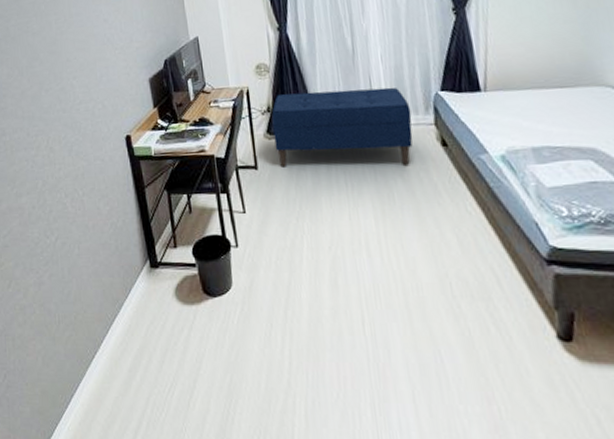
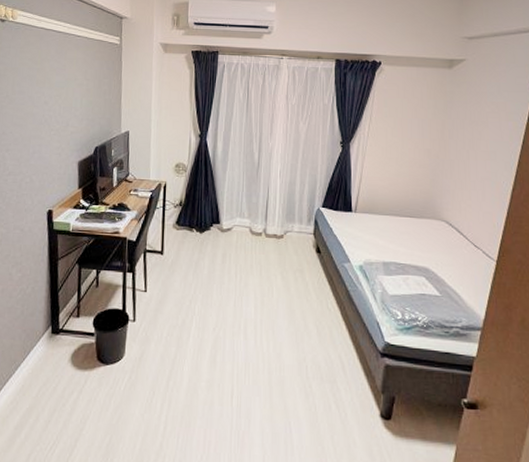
bench: present [271,87,413,167] -> none [181,192,297,265]

